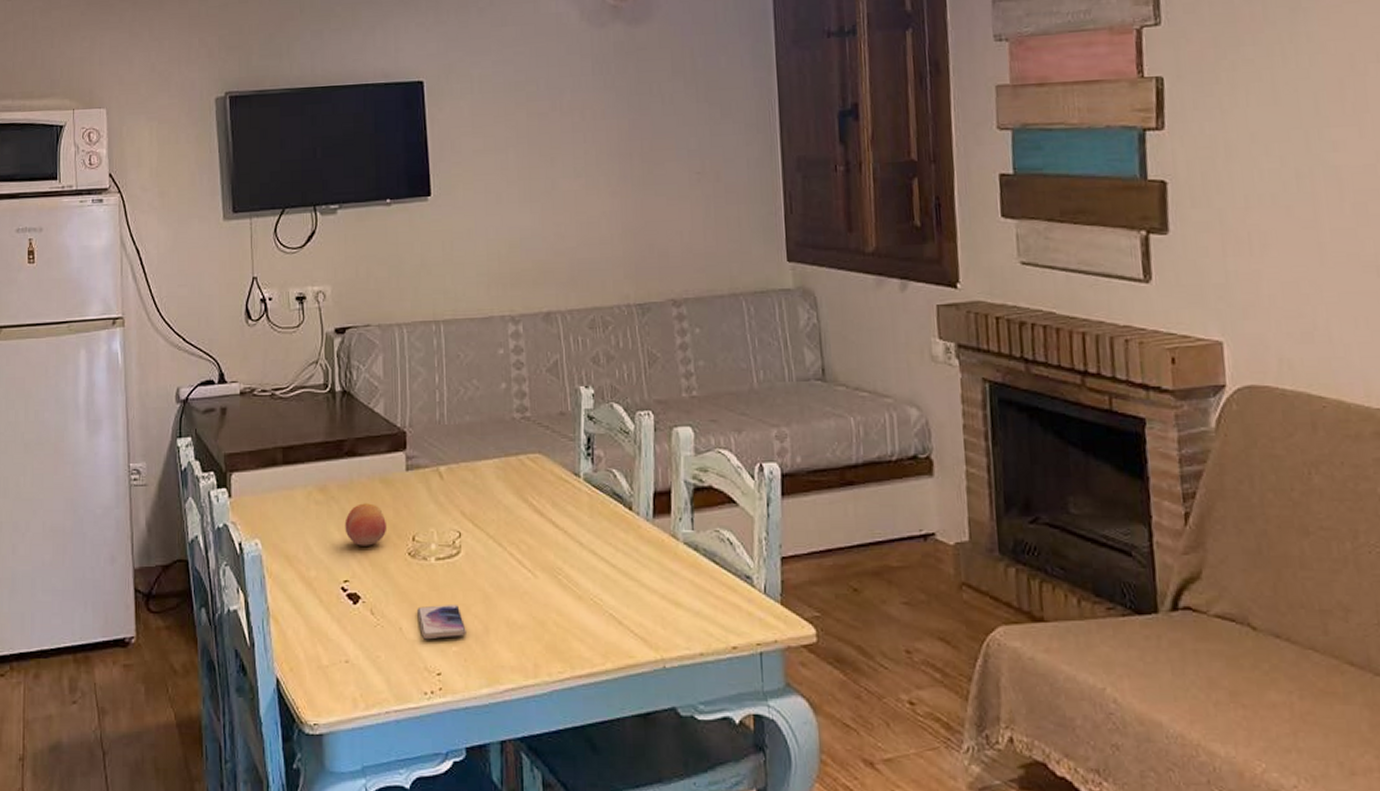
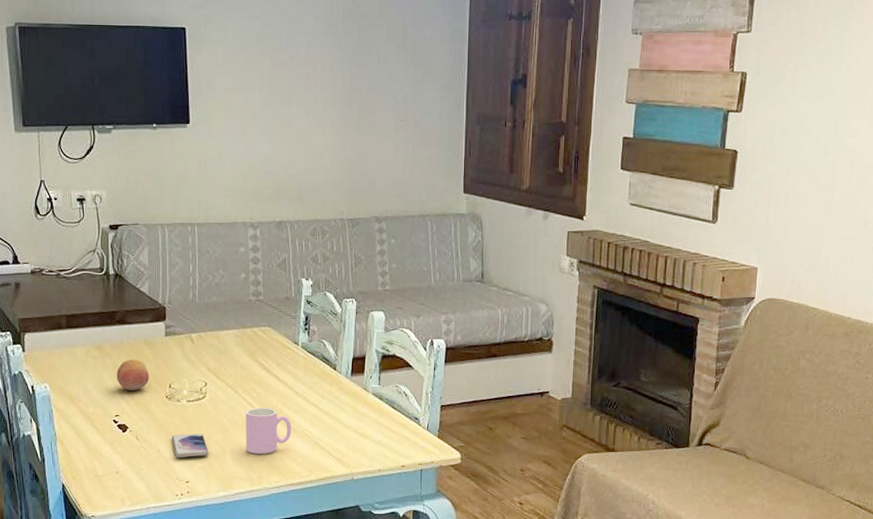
cup: none [514,566,576,632] -> present [246,407,291,454]

